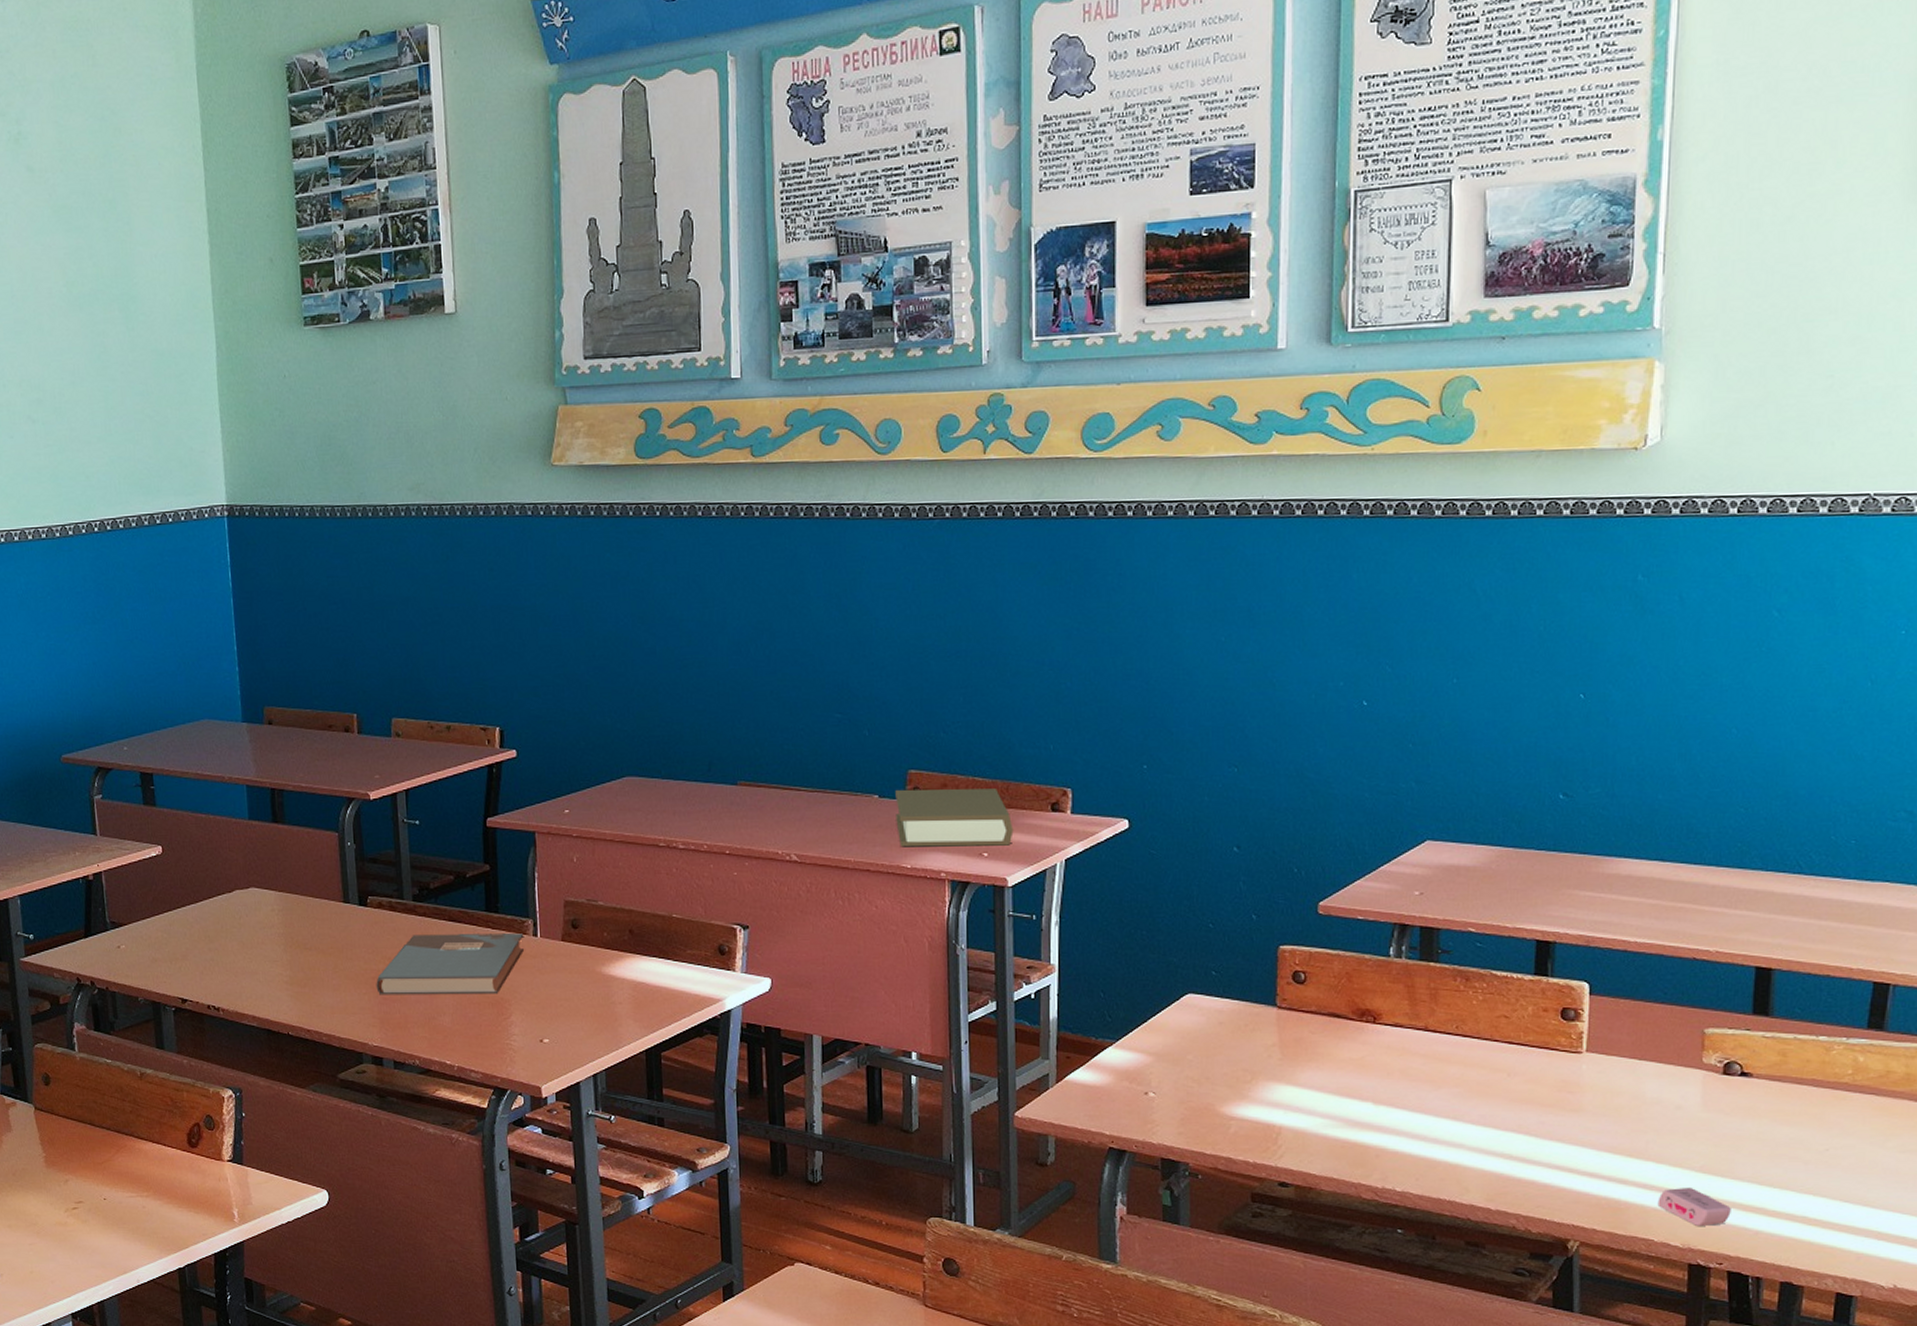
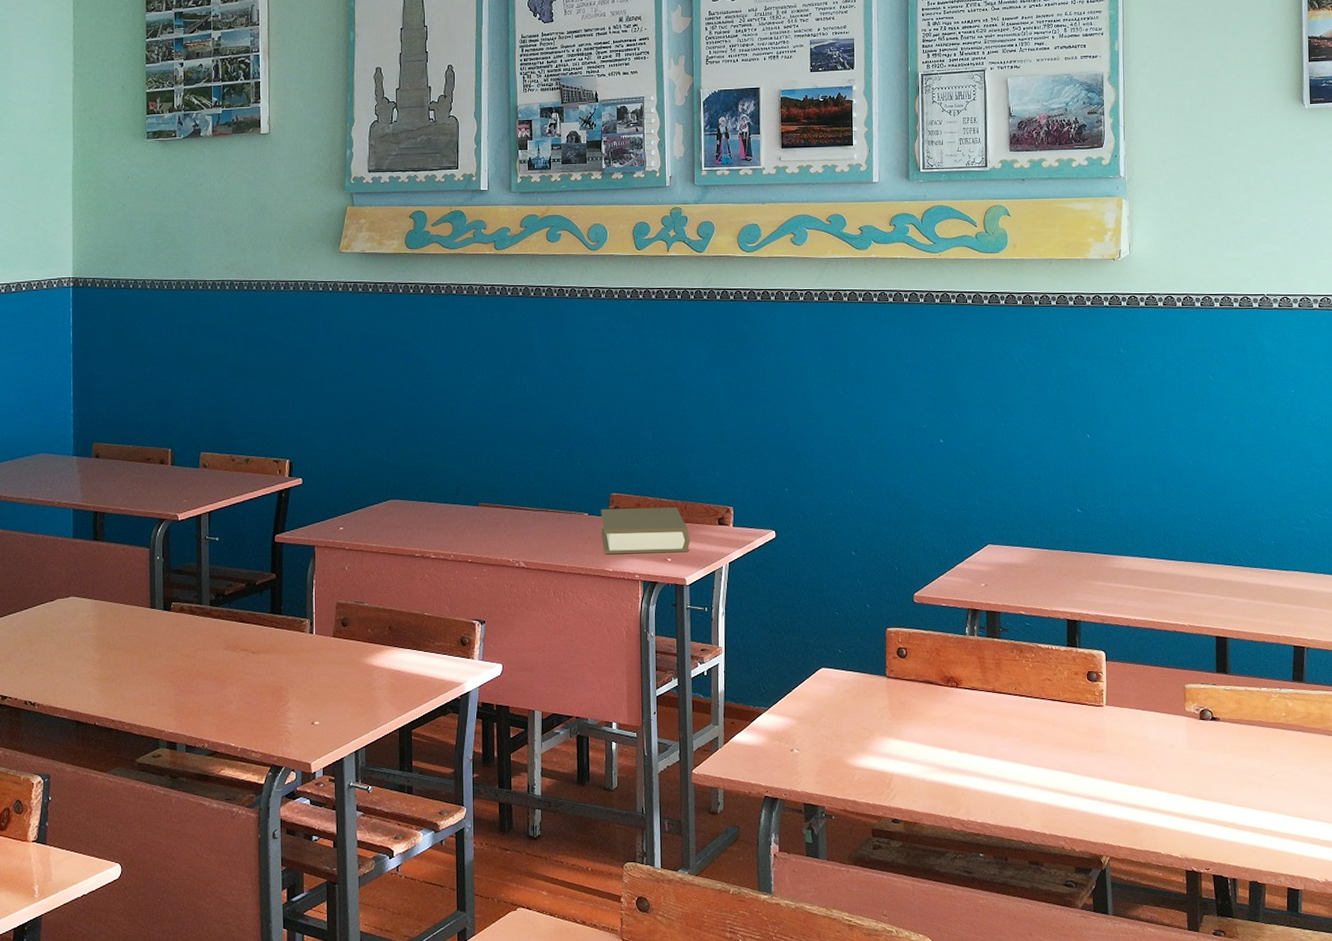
book: present [376,933,525,995] -> none [174,631,302,688]
eraser: present [1657,1188,1731,1227] -> none [1162,810,1212,841]

